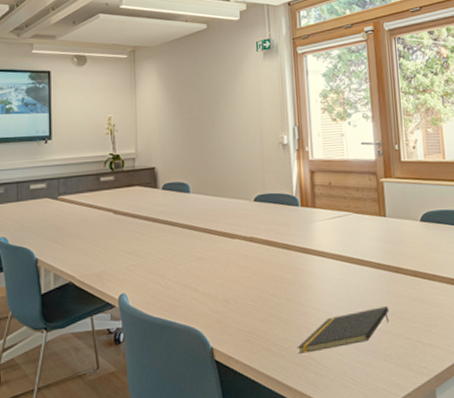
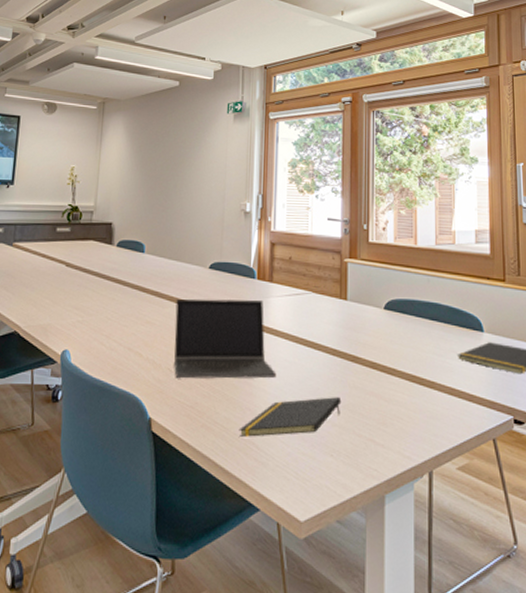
laptop computer: none [225,226,328,308] -> present [174,298,277,379]

